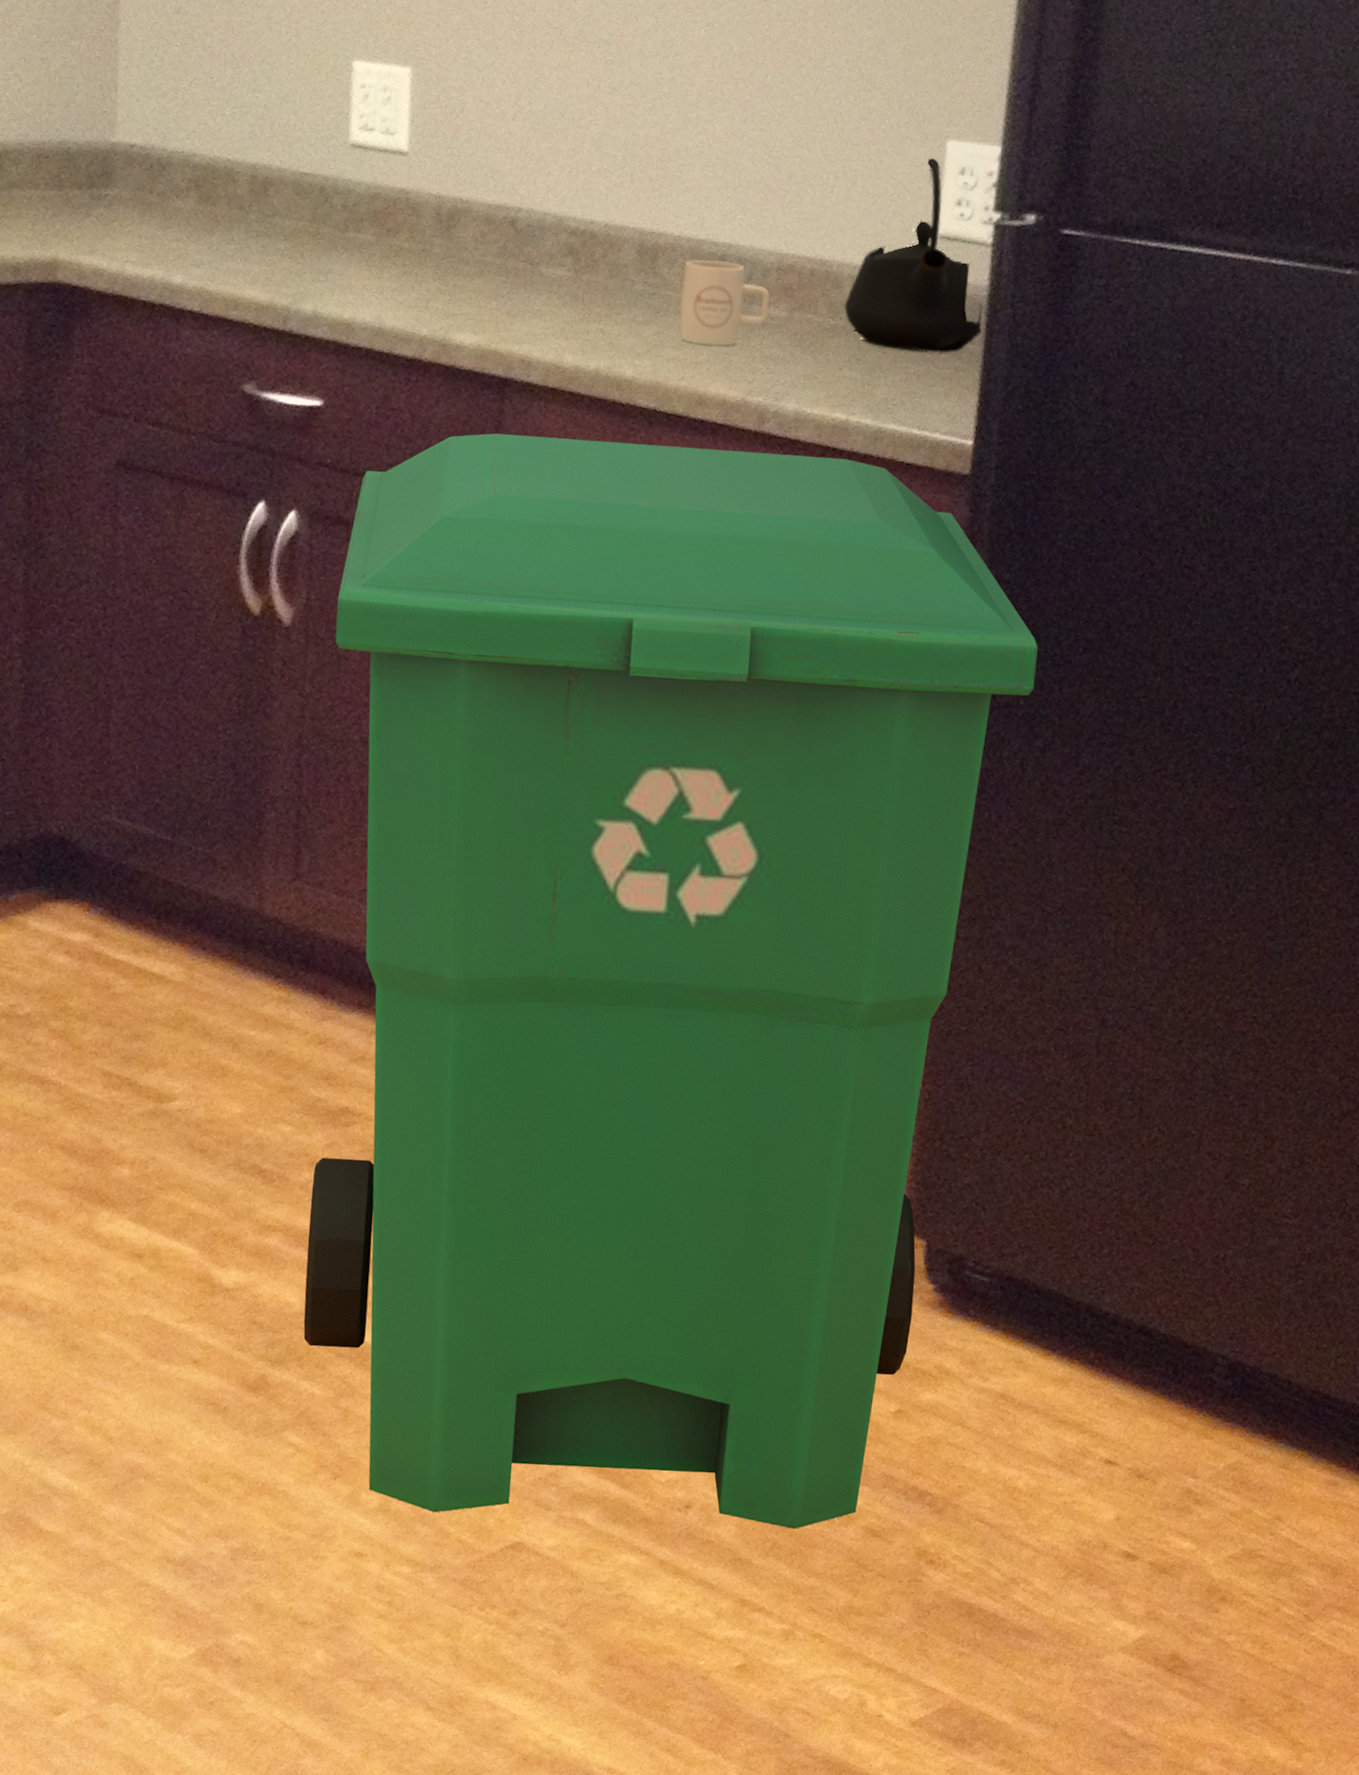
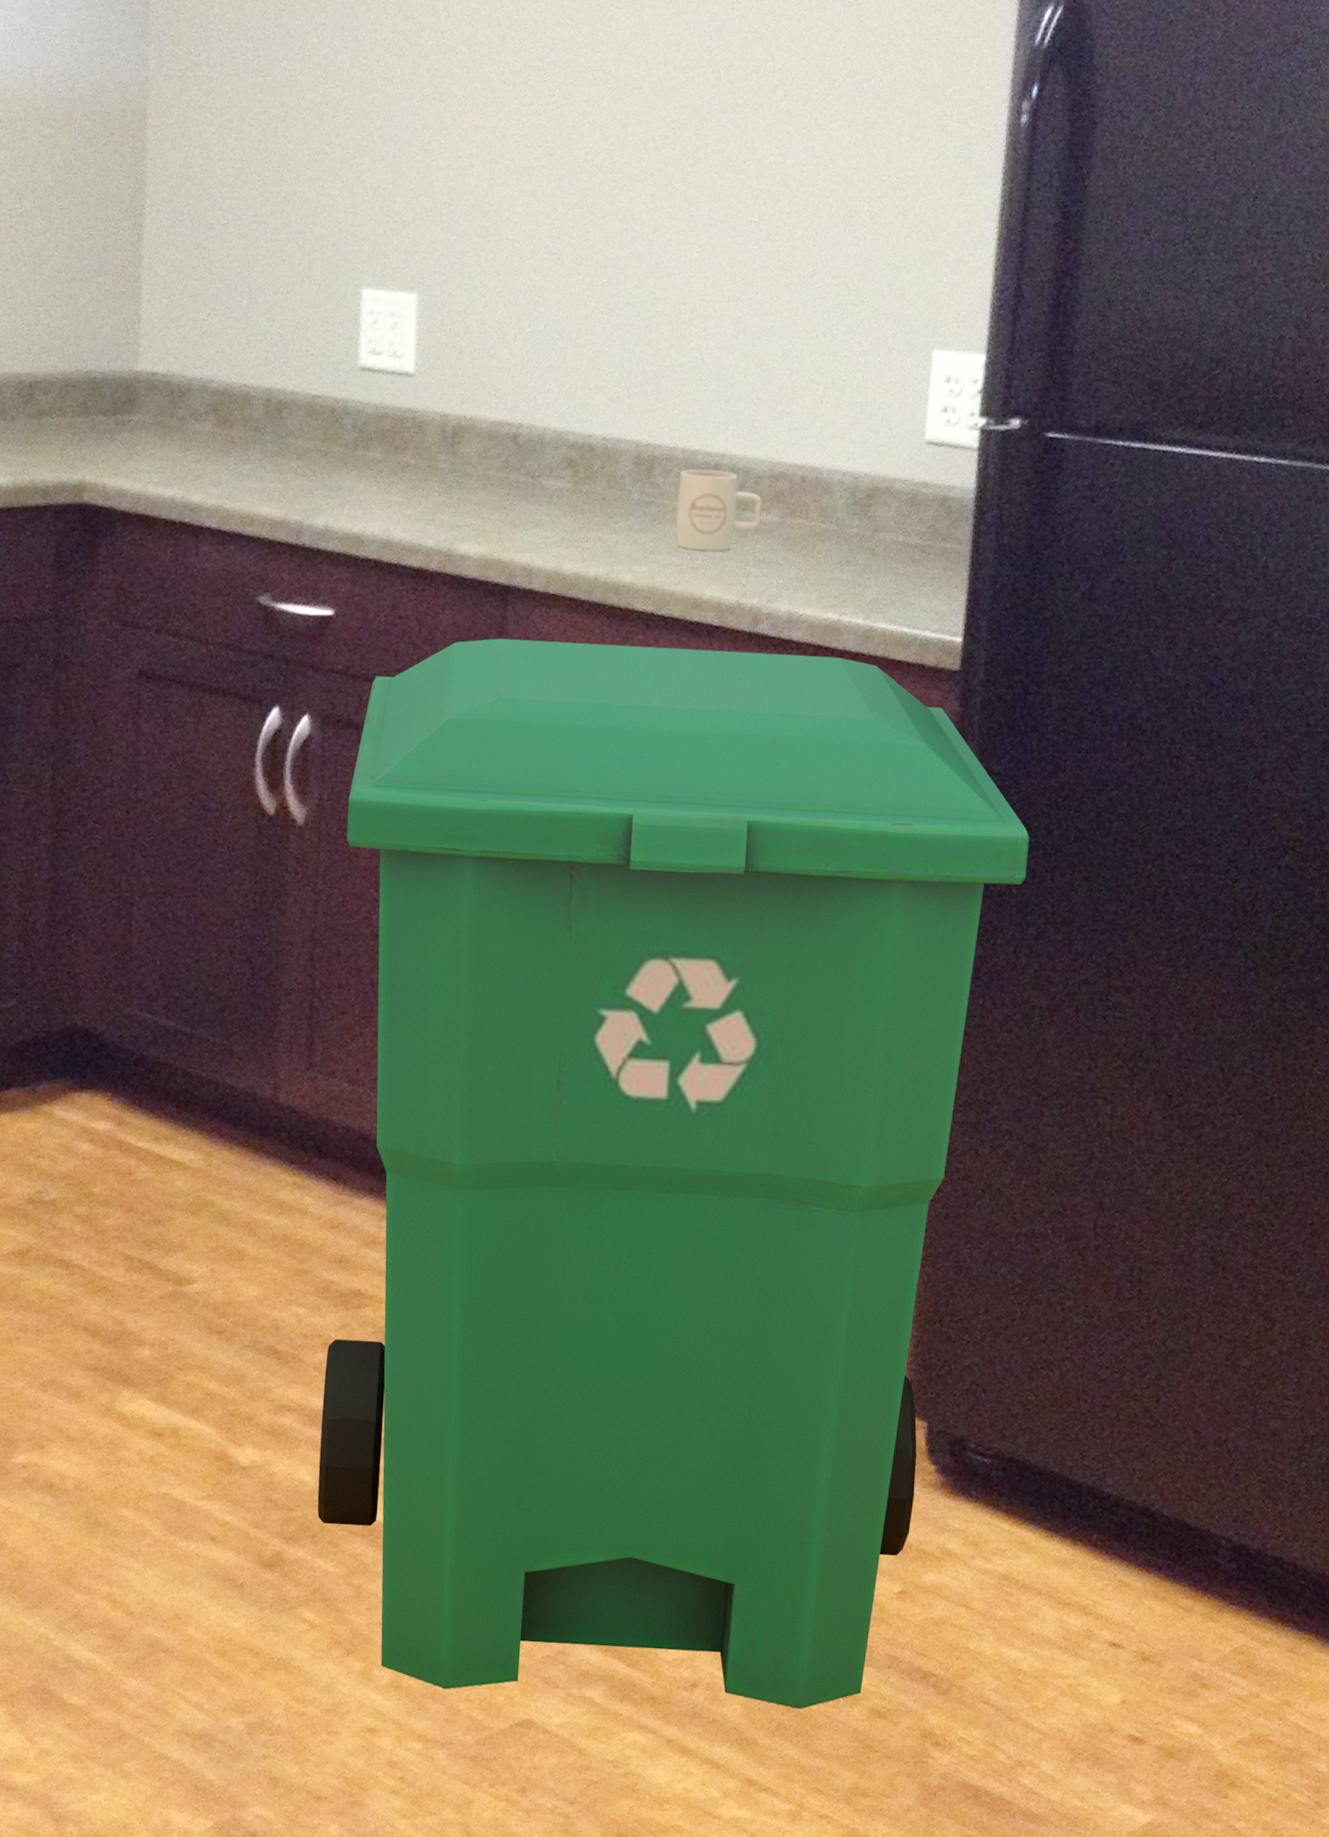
kettle: present [844,158,984,354] -> none [834,368,971,555]

